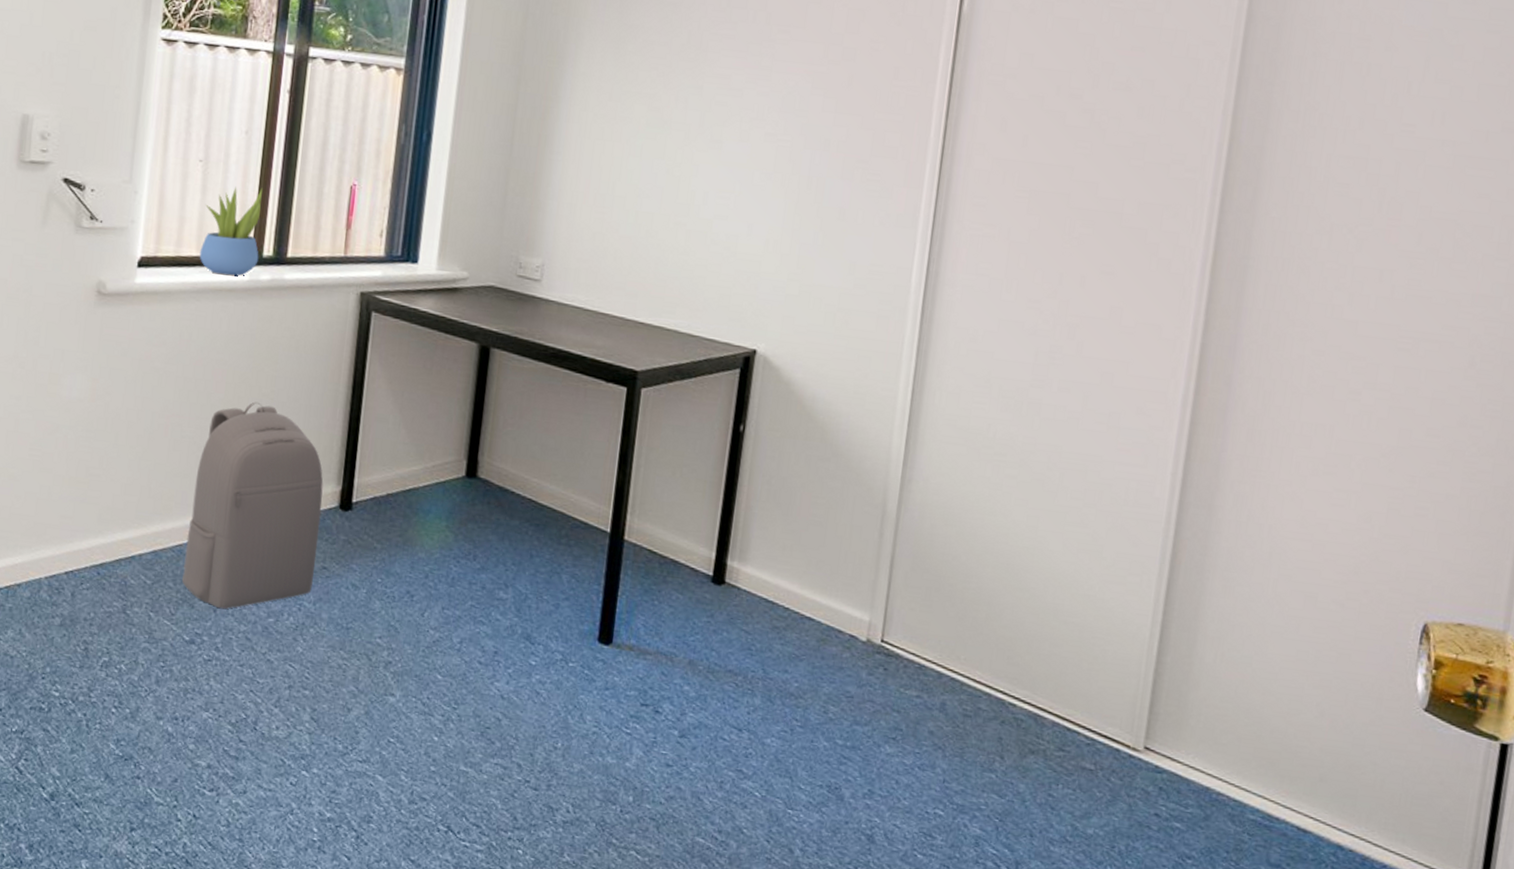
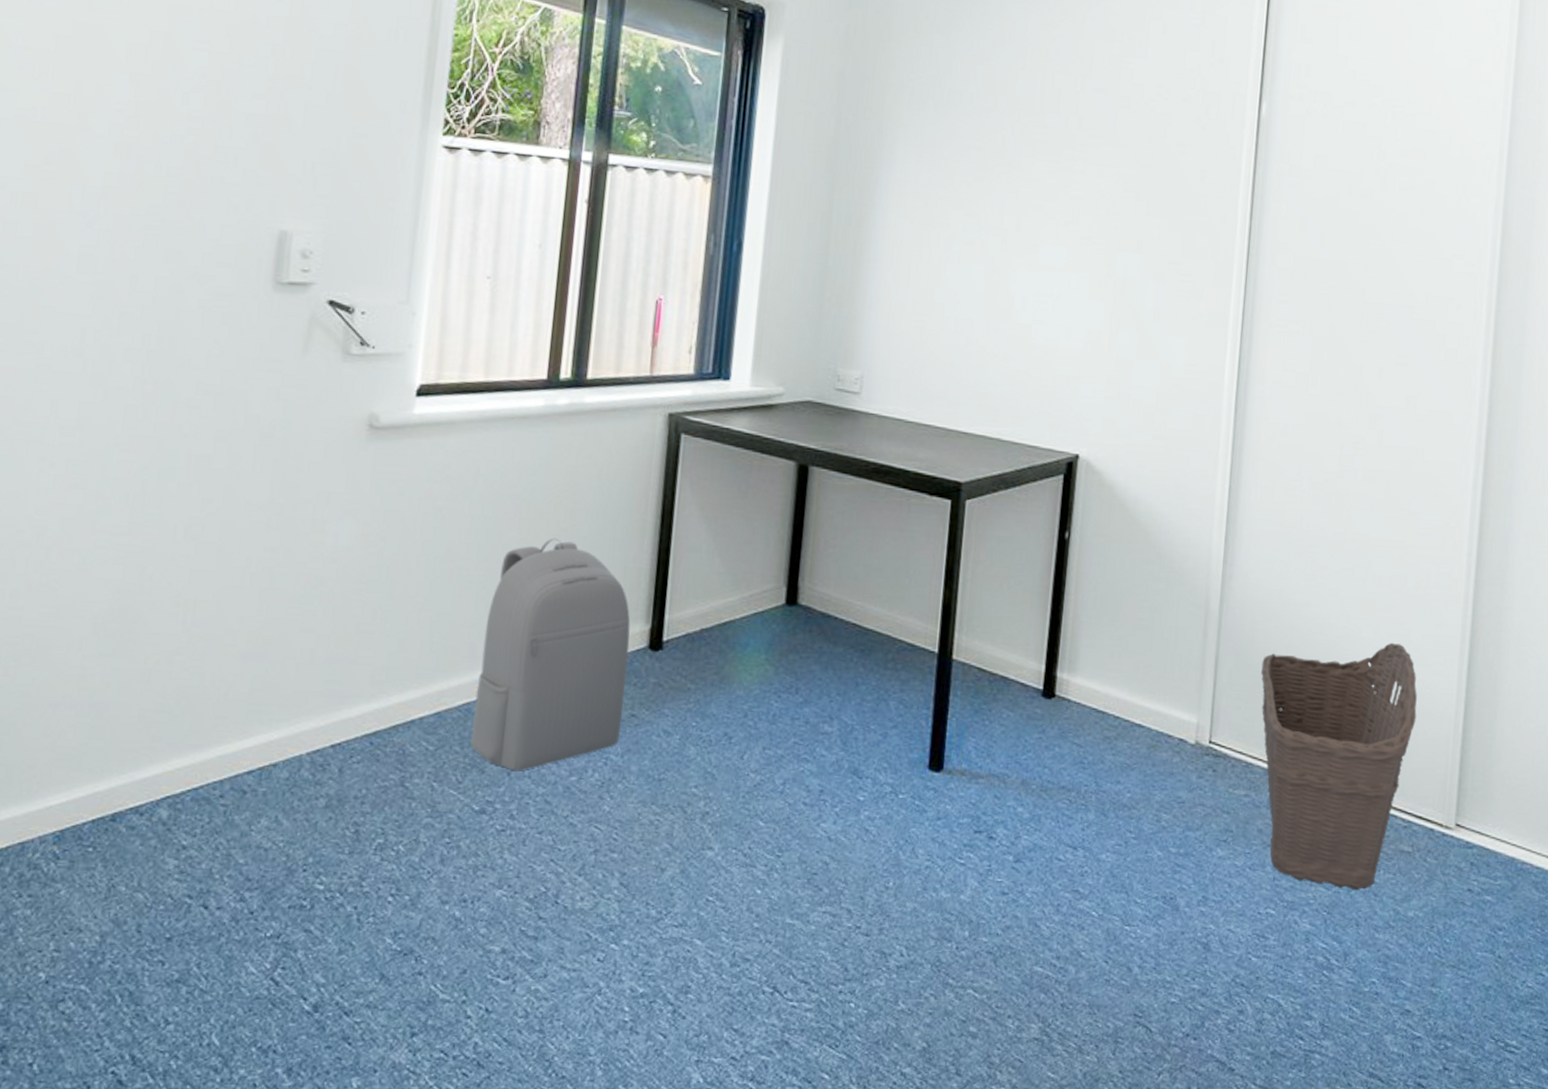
succulent plant: present [199,187,262,276] -> none [487,305,559,402]
wicker basket: none [938,557,1108,802] -> present [1261,642,1417,891]

